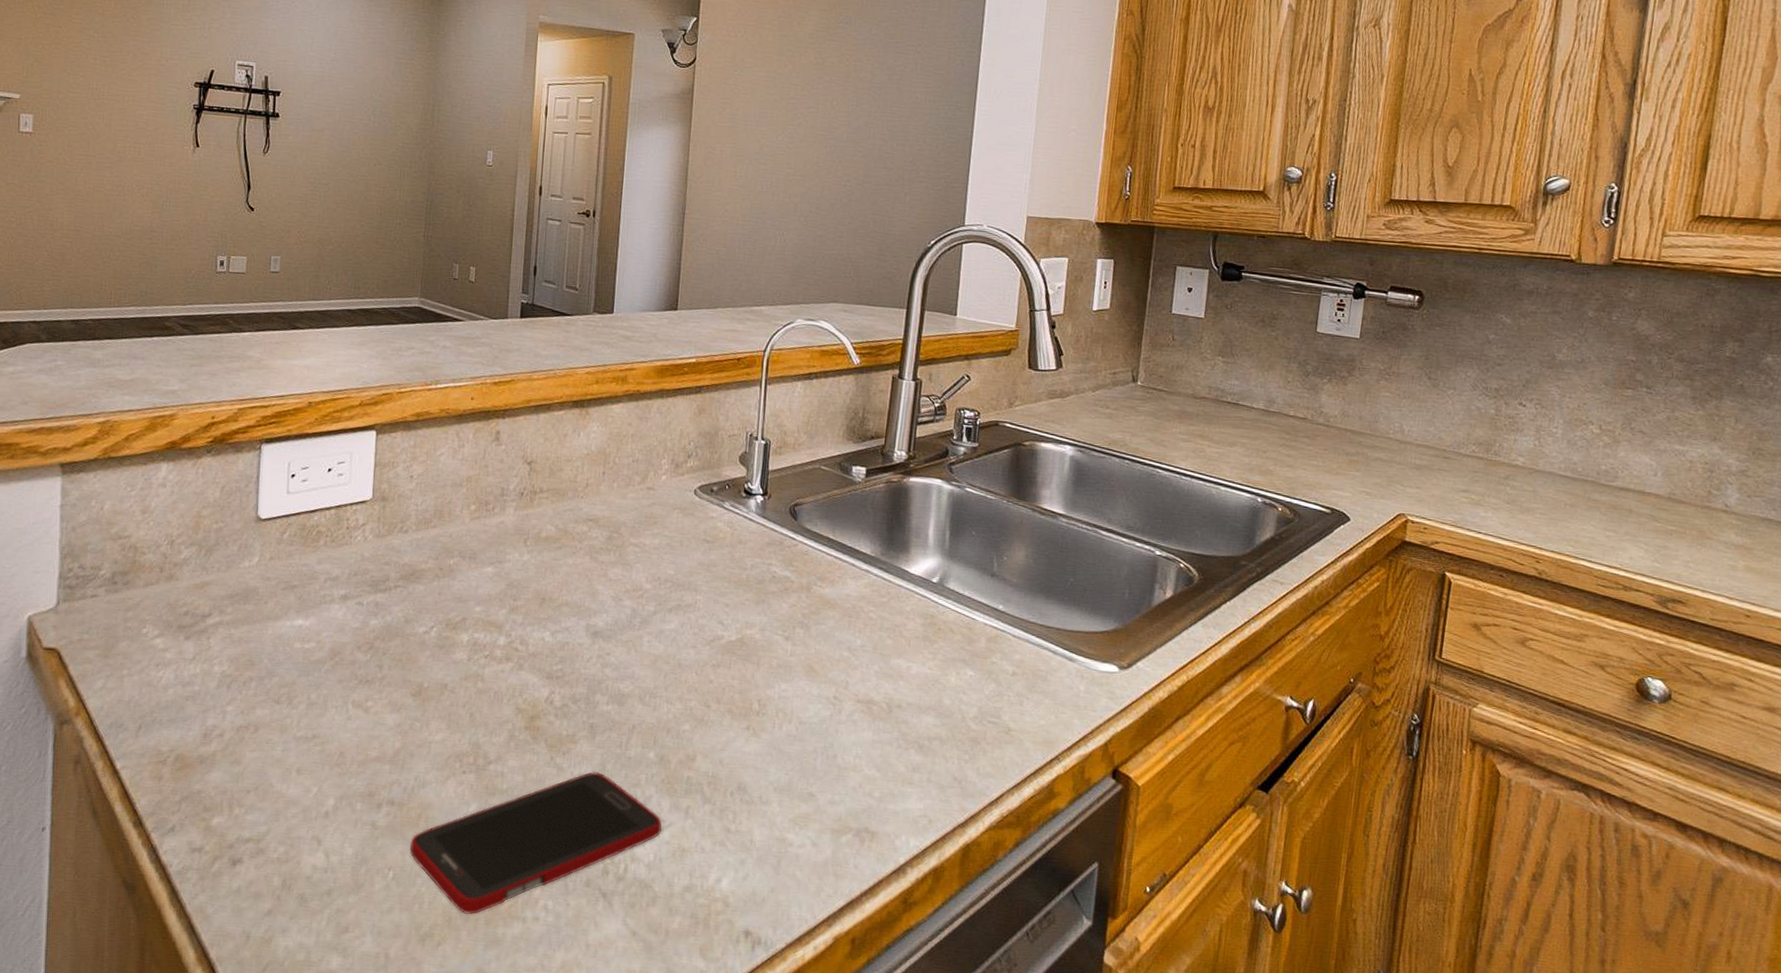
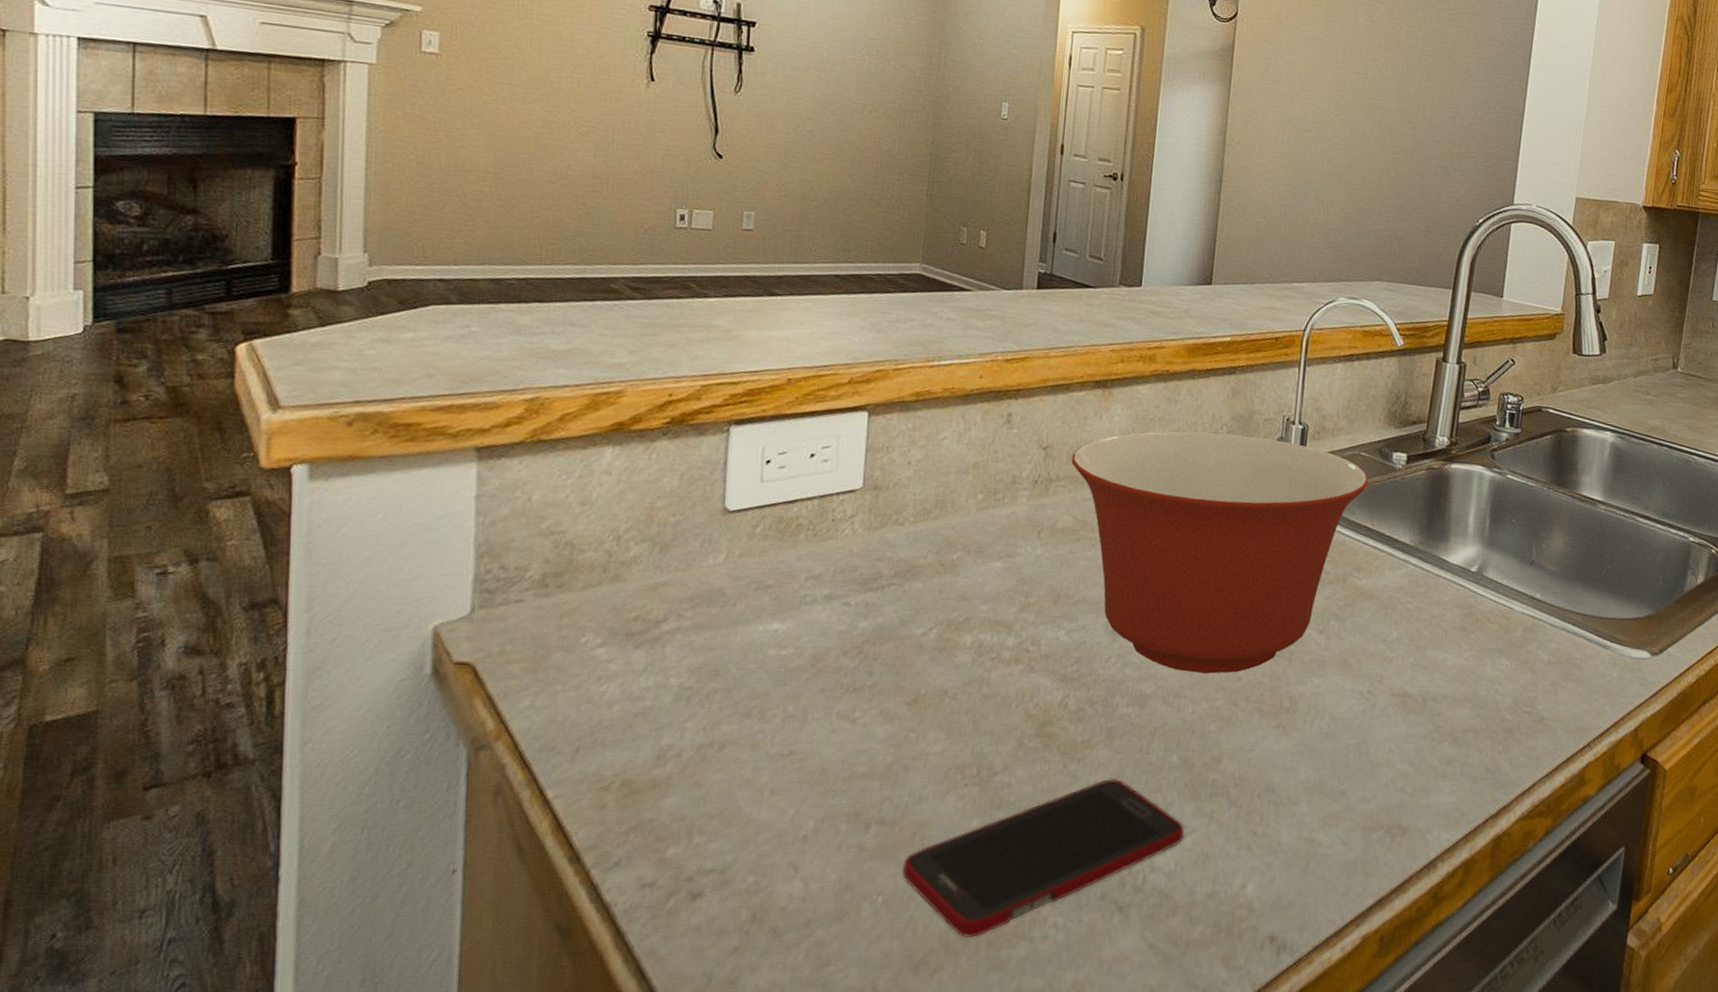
mixing bowl: none [553,447,830,676] -> present [1071,431,1369,674]

